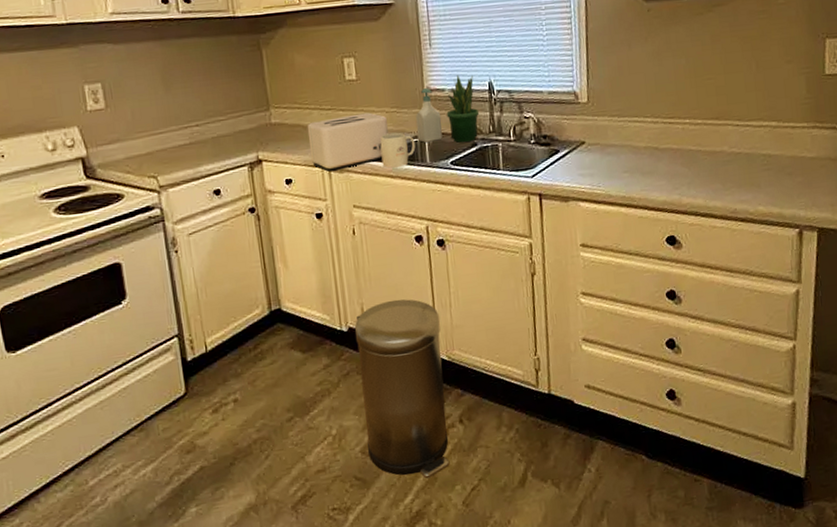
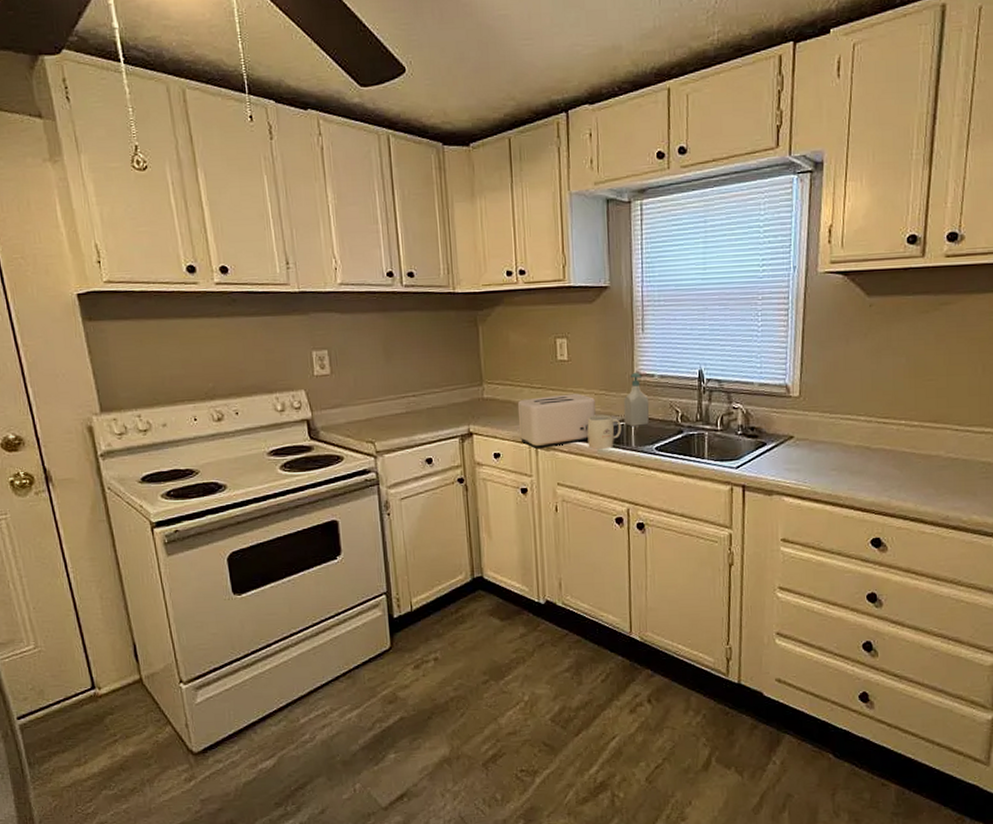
pedal bin: present [354,299,450,479] -> none [551,577,636,752]
planter: present [446,74,480,143] -> none [654,361,688,429]

